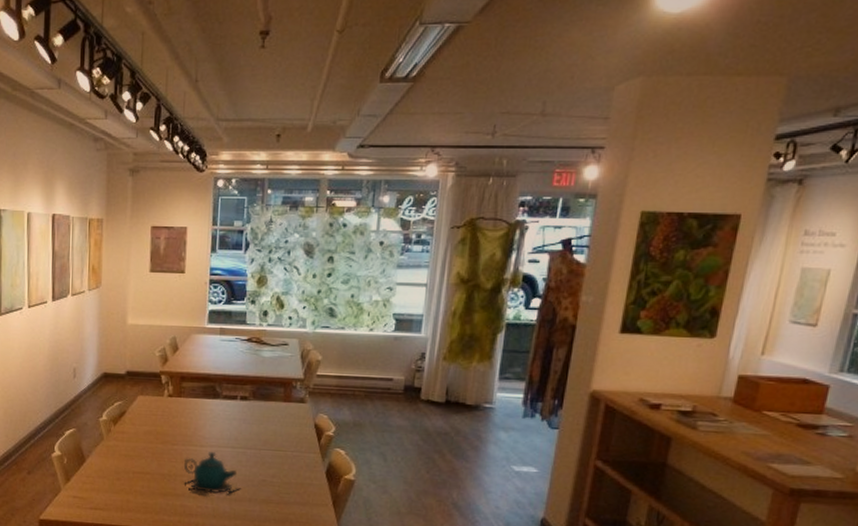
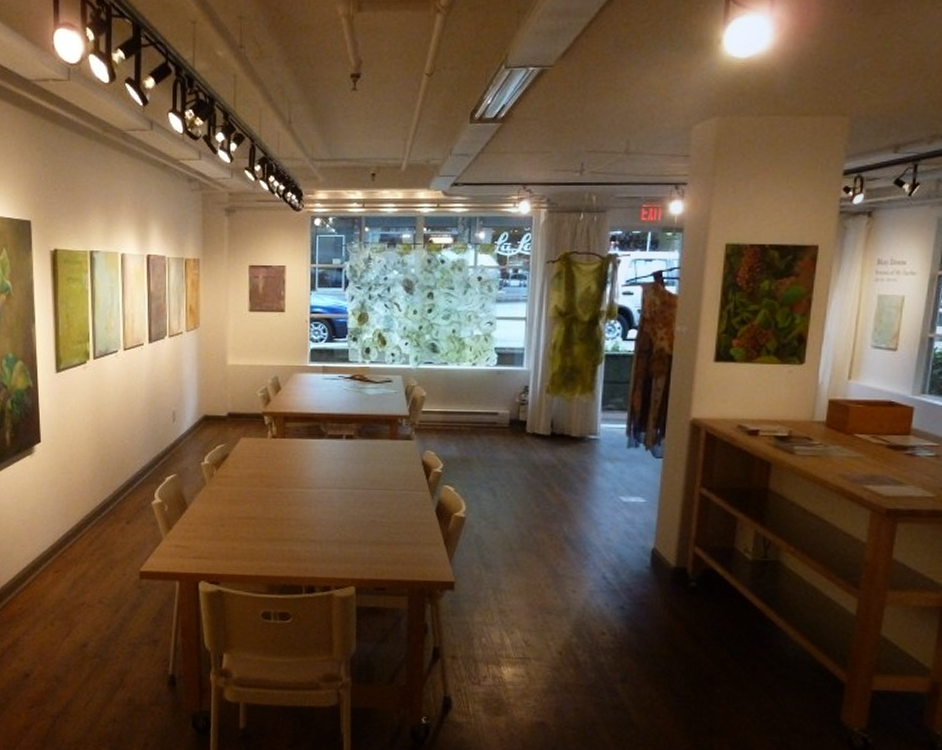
teapot: present [183,452,241,495] -> none [290,494,350,538]

